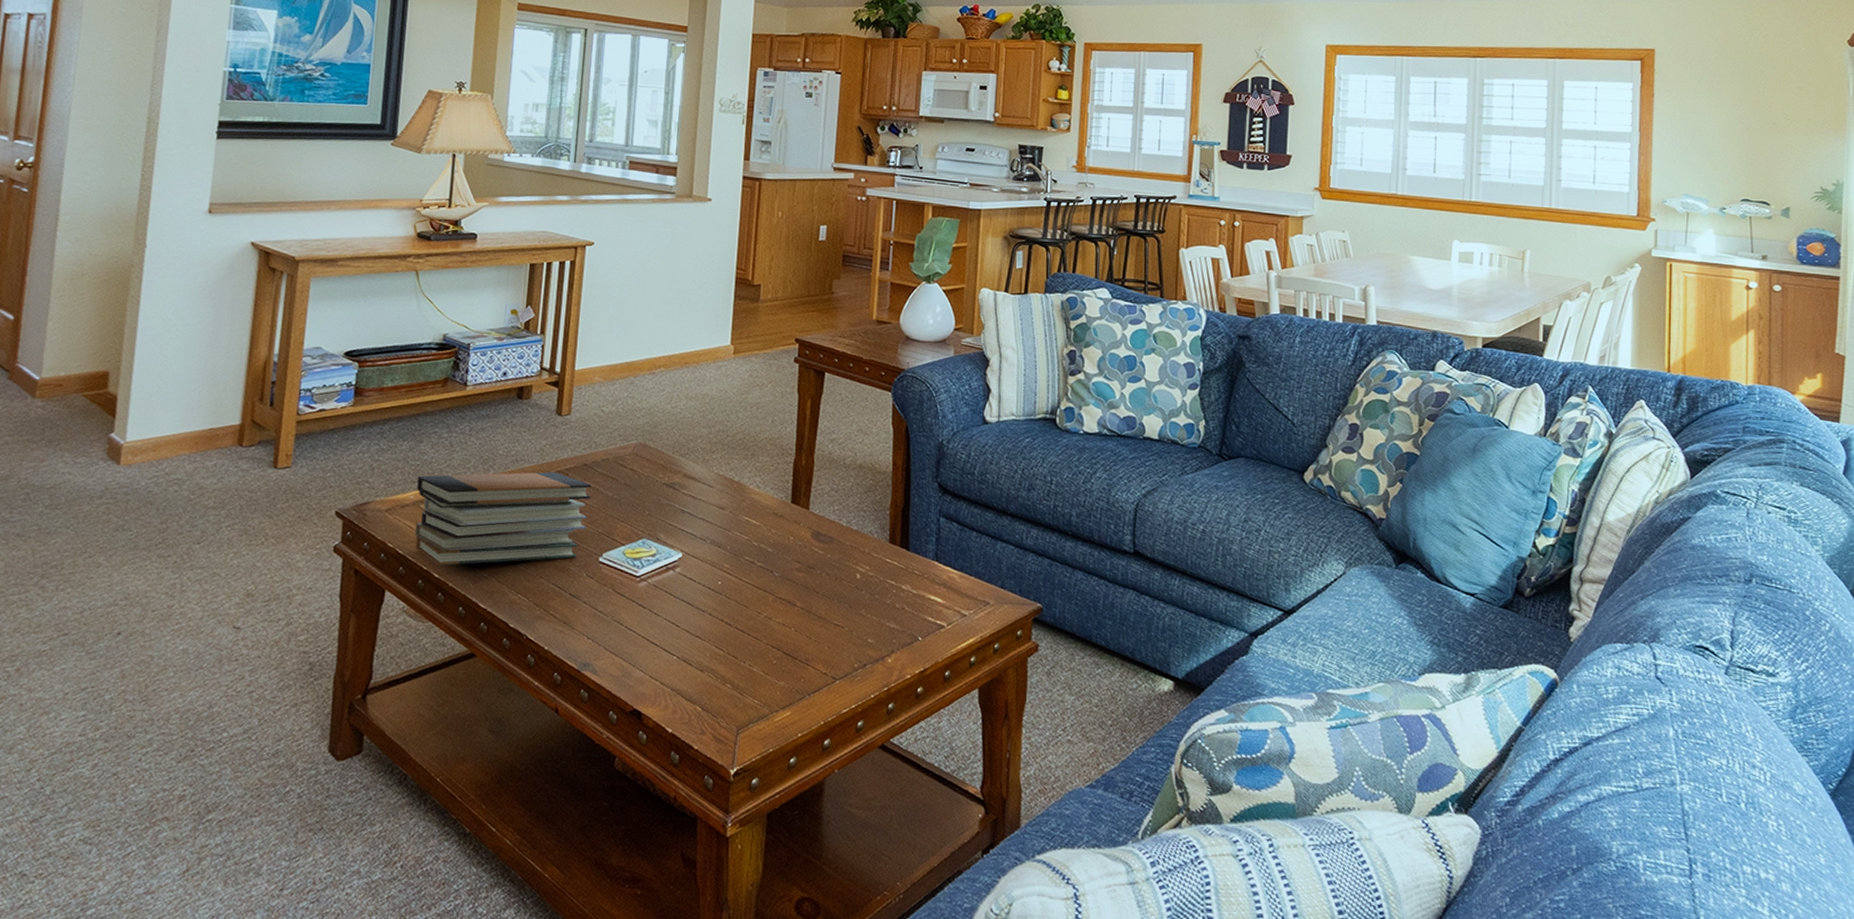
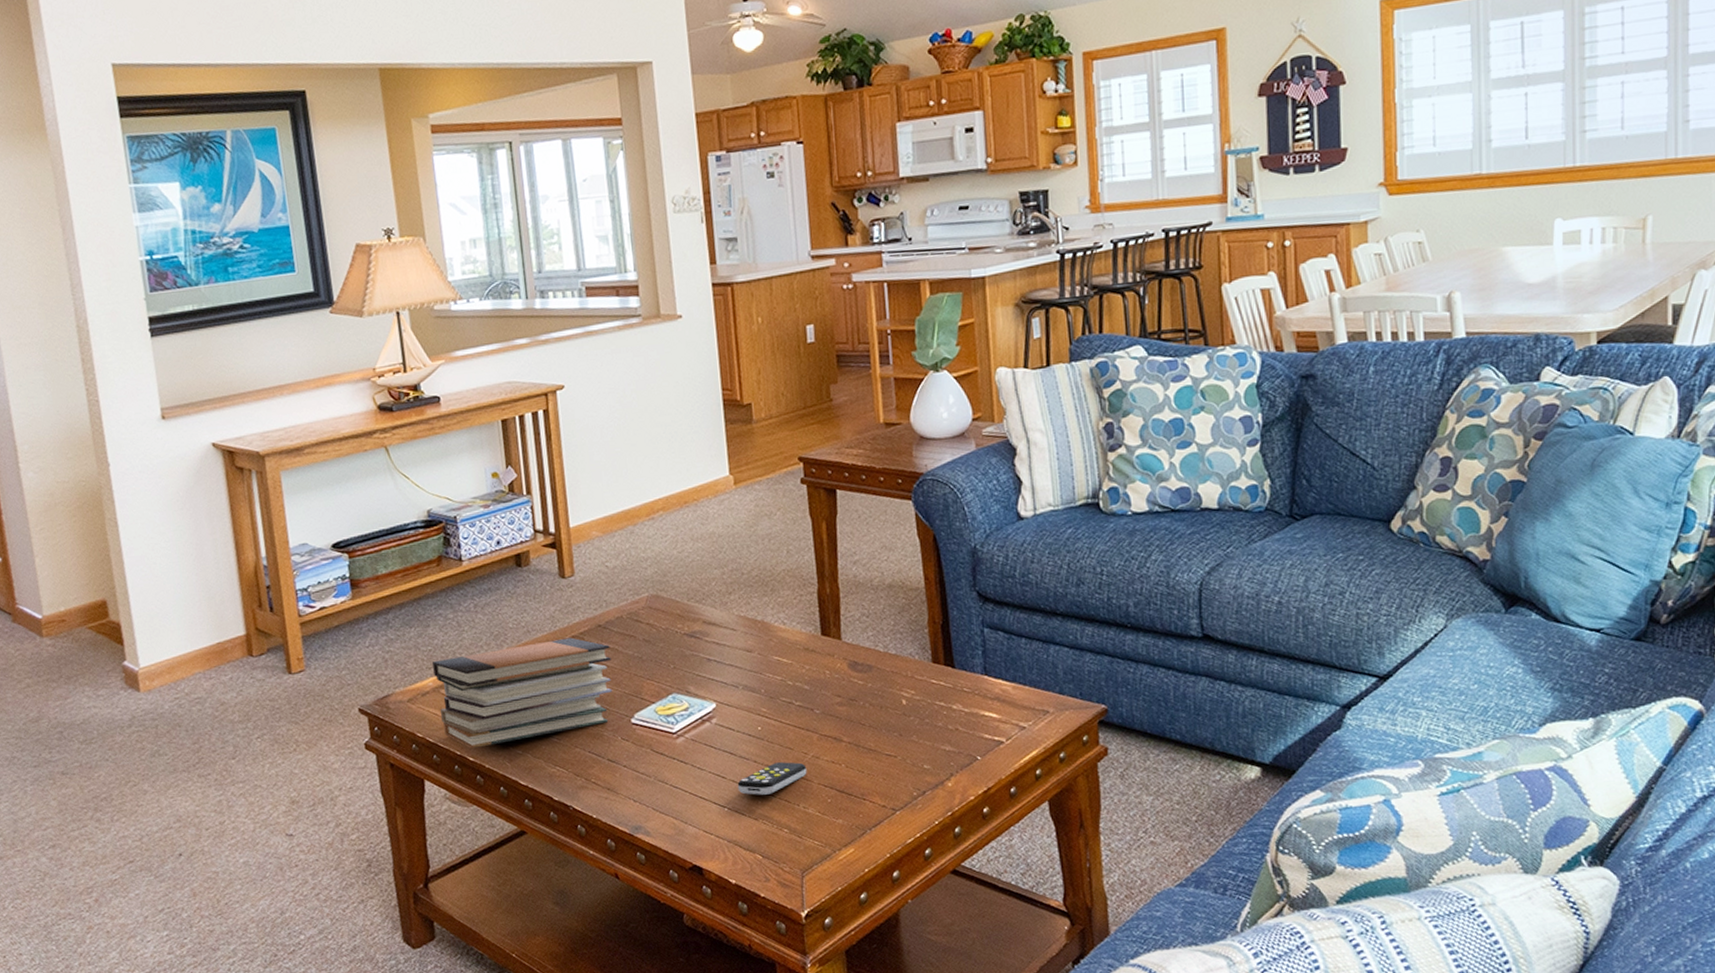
remote control: none [689,618,758,648] -> present [737,762,807,795]

